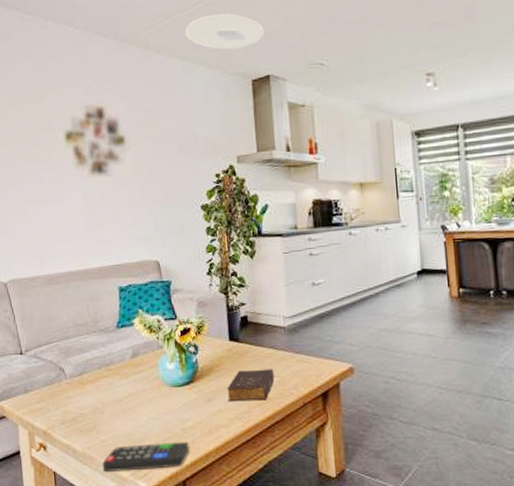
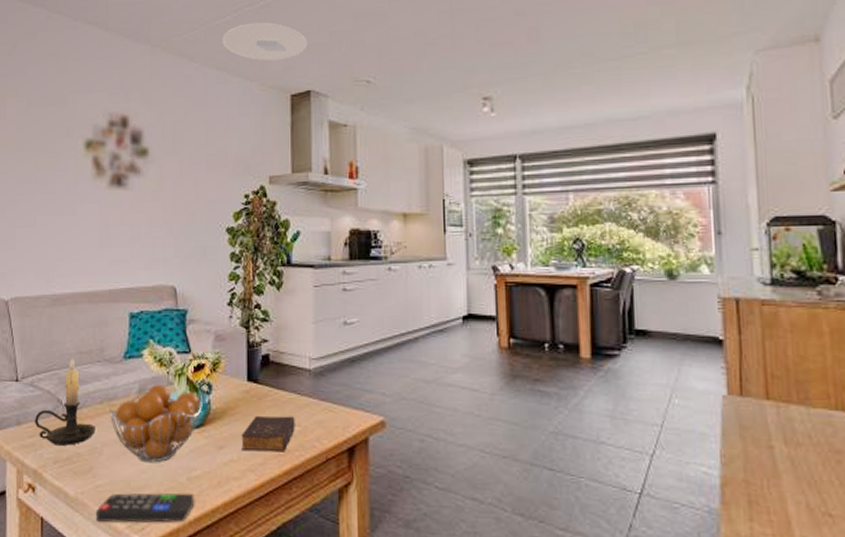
candle holder: none [40,329,96,408] -> present [34,357,95,446]
fruit basket: none [107,349,191,418] -> present [109,385,202,463]

